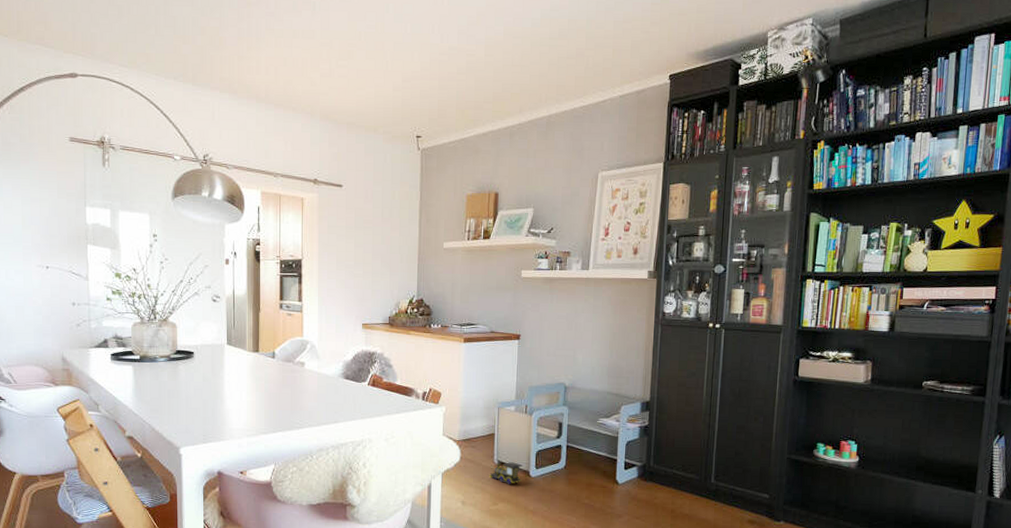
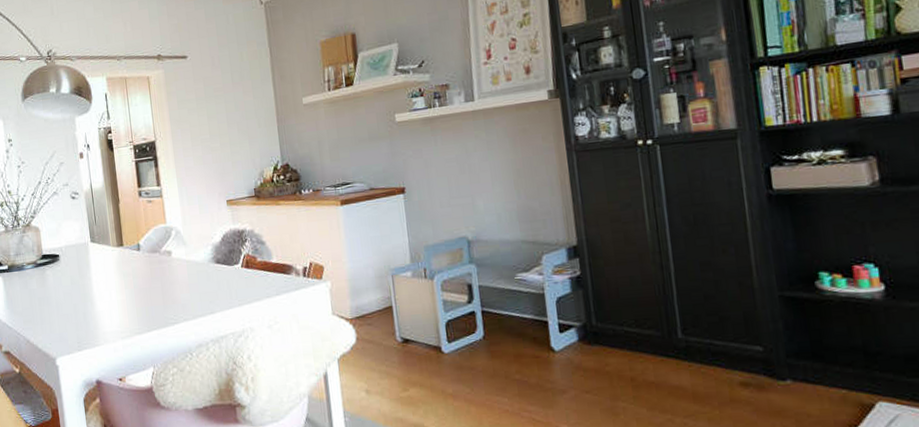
toy train: present [489,462,522,484] -> none [393,337,434,365]

